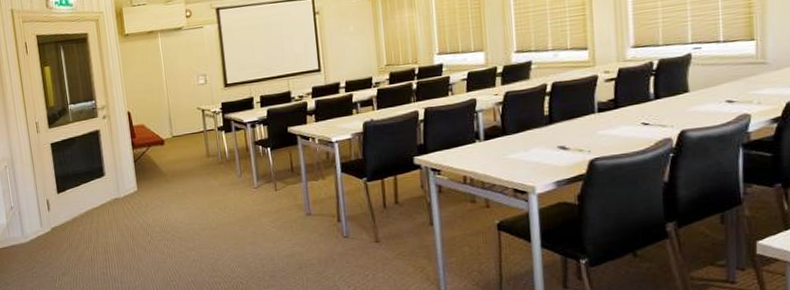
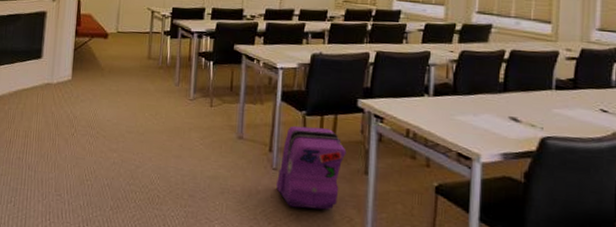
backpack: none [349,190,411,269] -> present [276,125,347,210]

